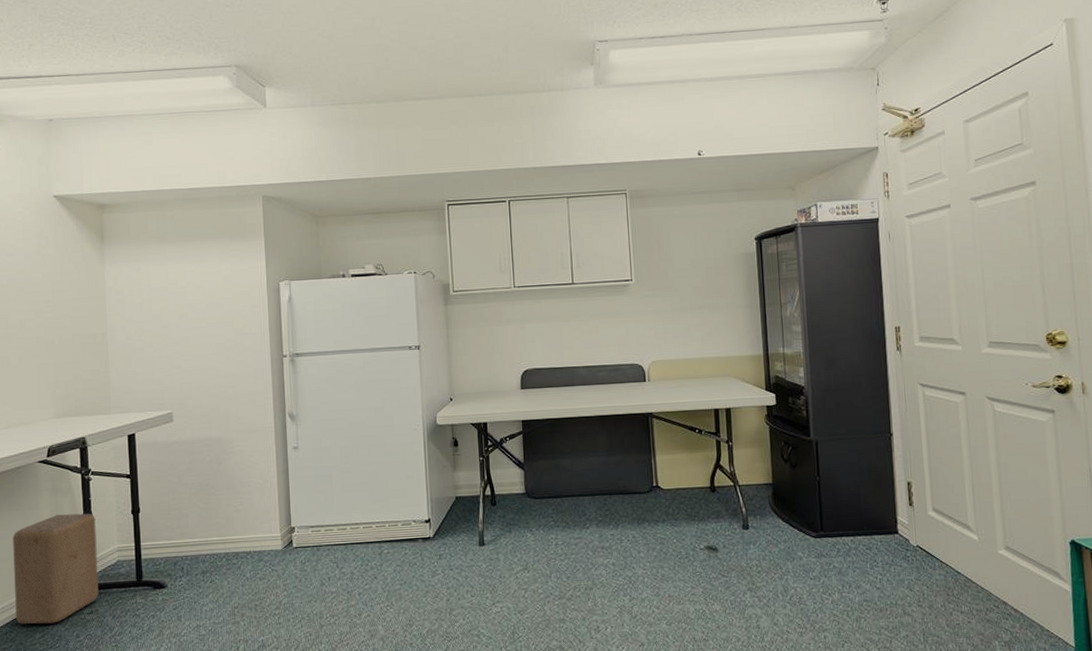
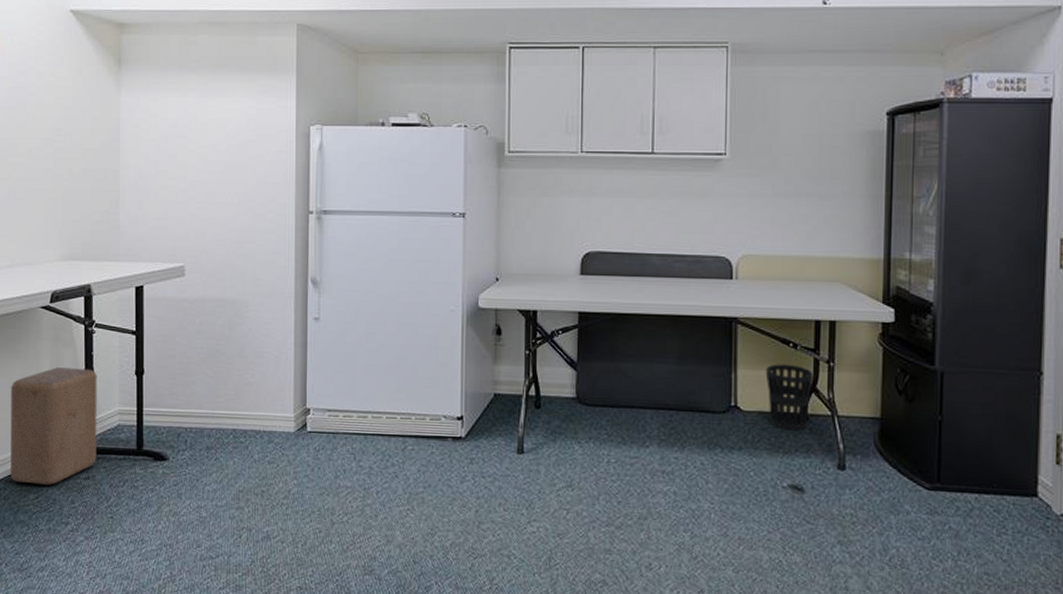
wastebasket: none [678,447,717,502] -> present [765,364,813,431]

